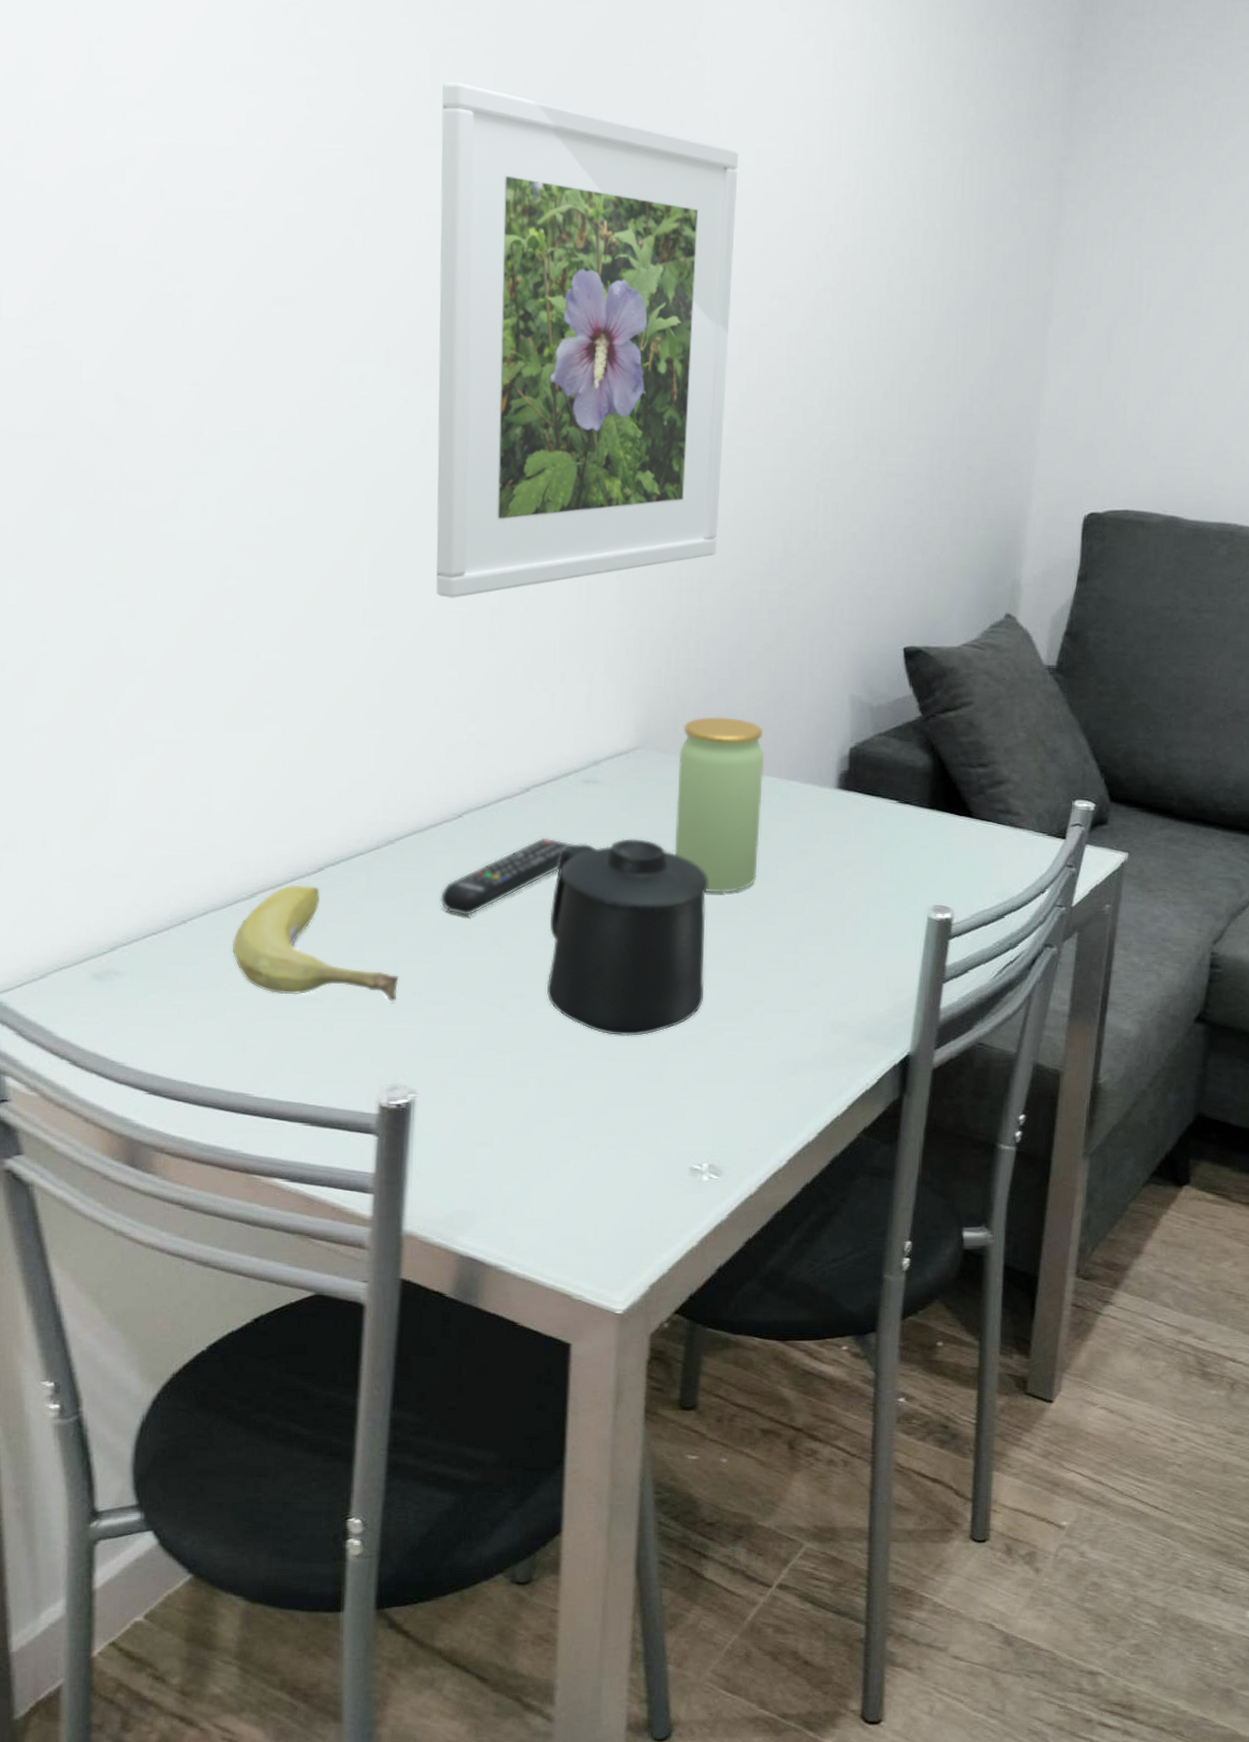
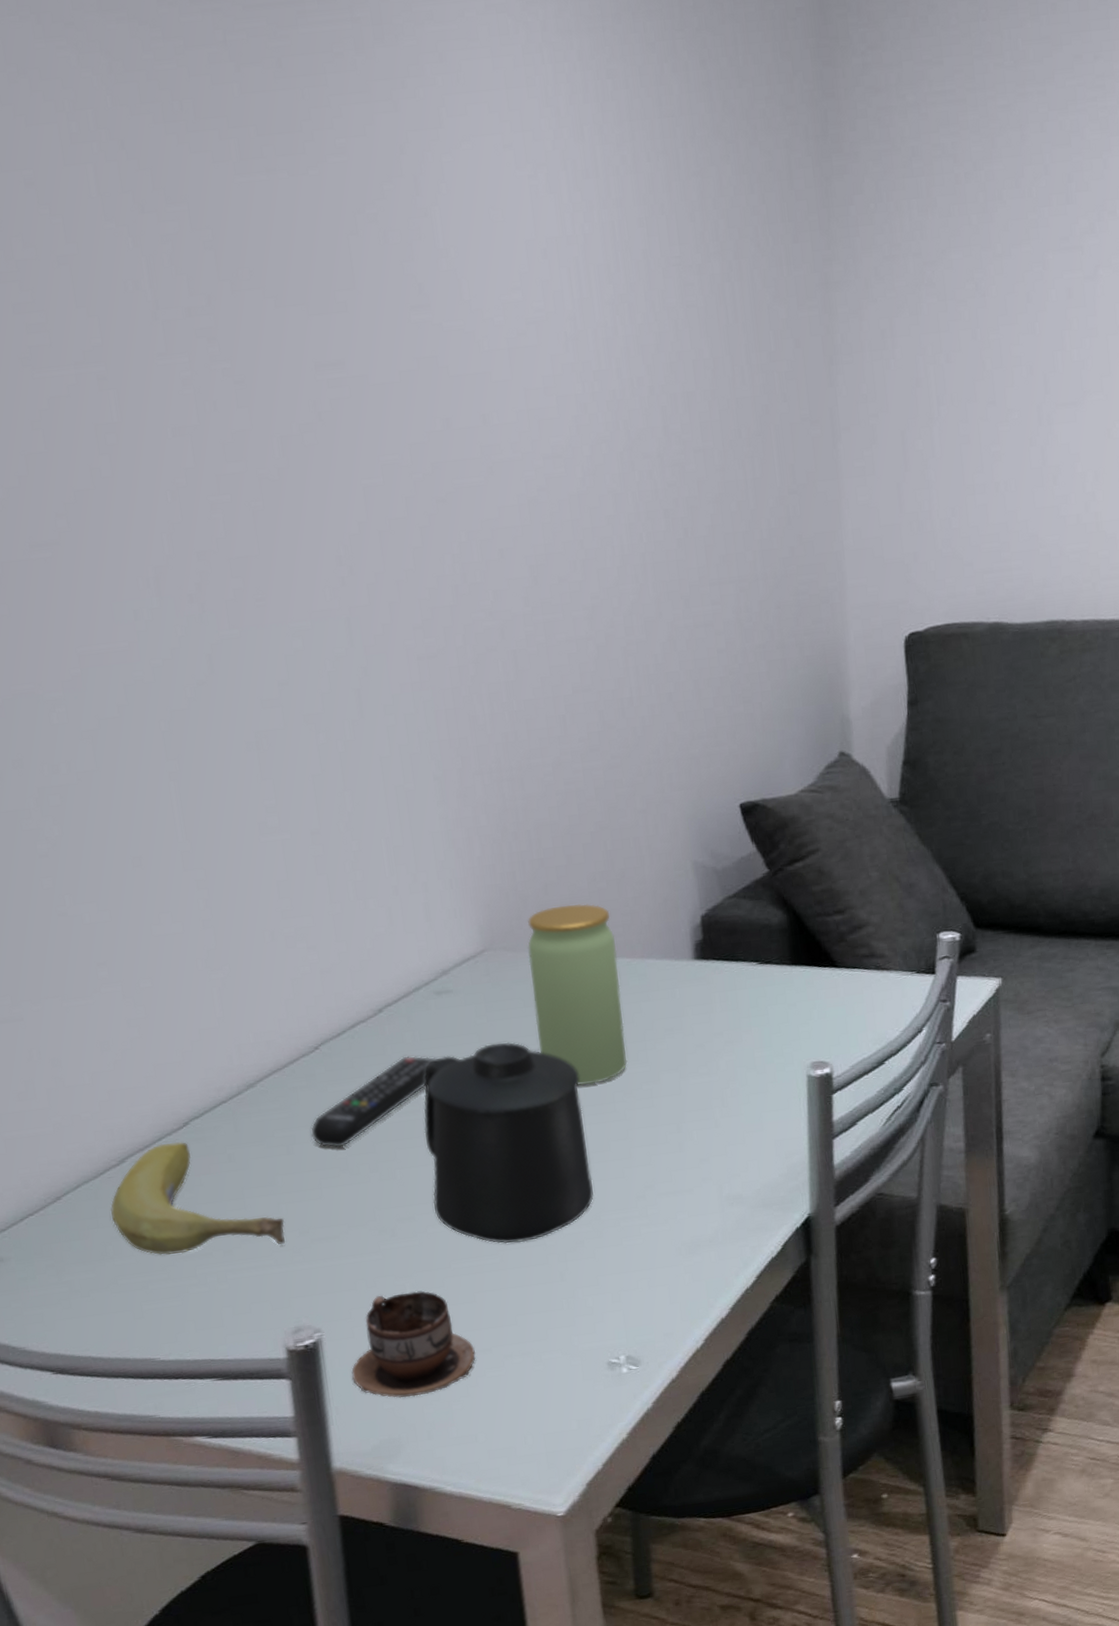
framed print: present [436,82,739,598] -> none [164,282,531,828]
cup: none [438,1066,562,1172] -> present [352,1290,476,1399]

